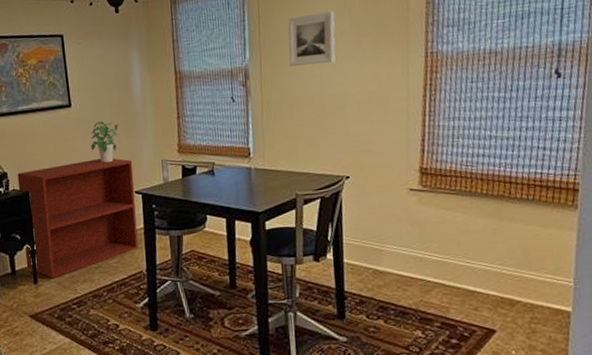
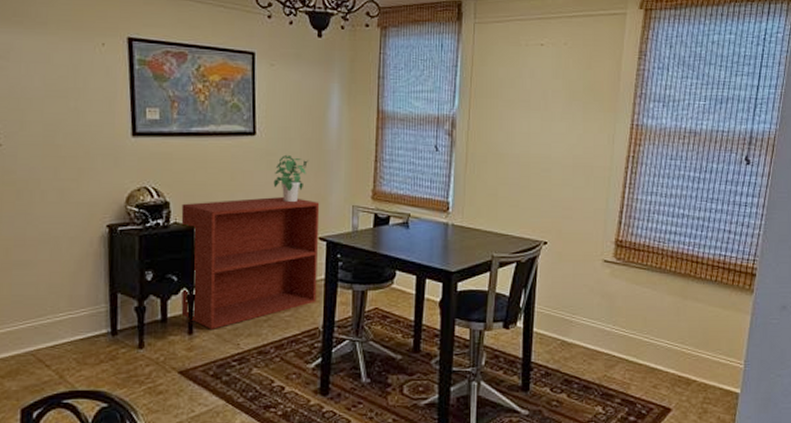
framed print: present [288,10,336,66] -> none [498,68,549,123]

